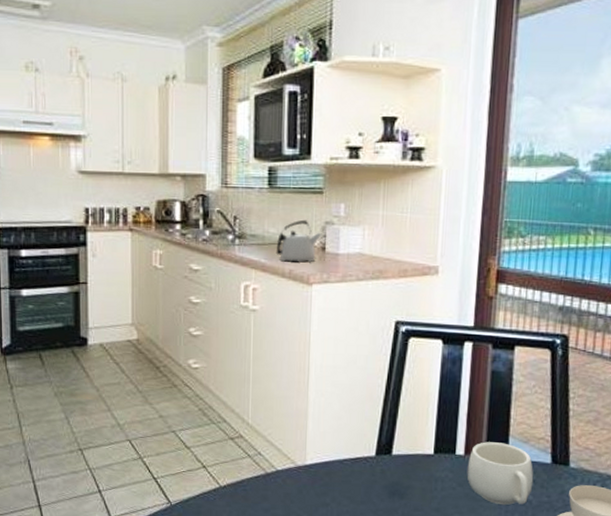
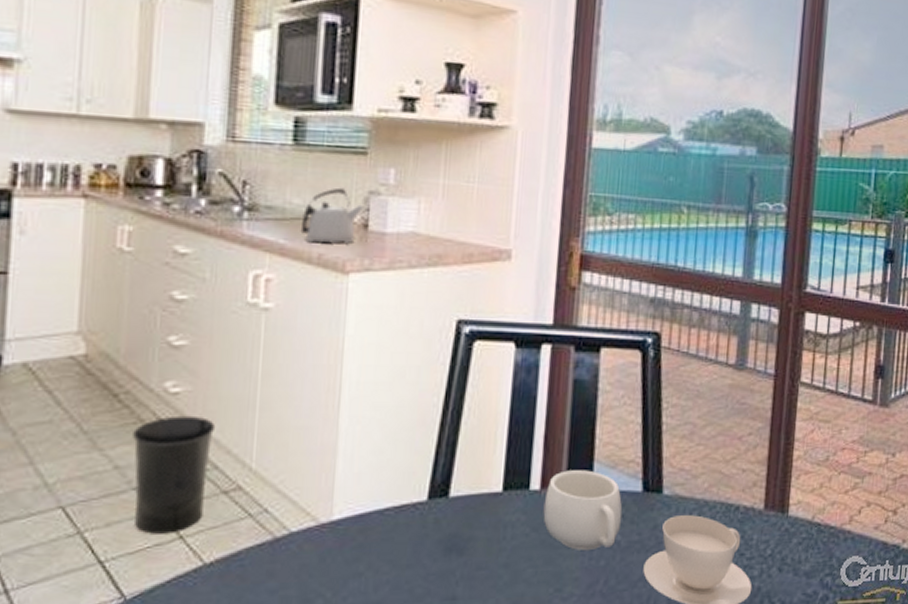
waste bin: none [170,383,224,464] -> present [133,415,216,534]

